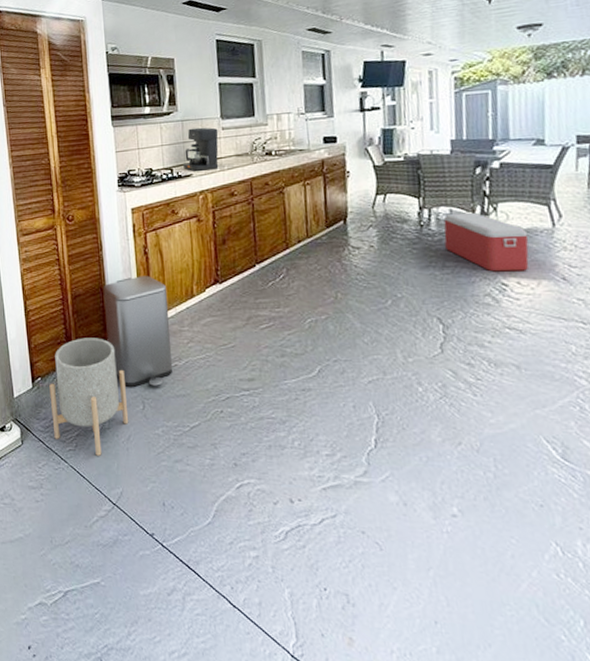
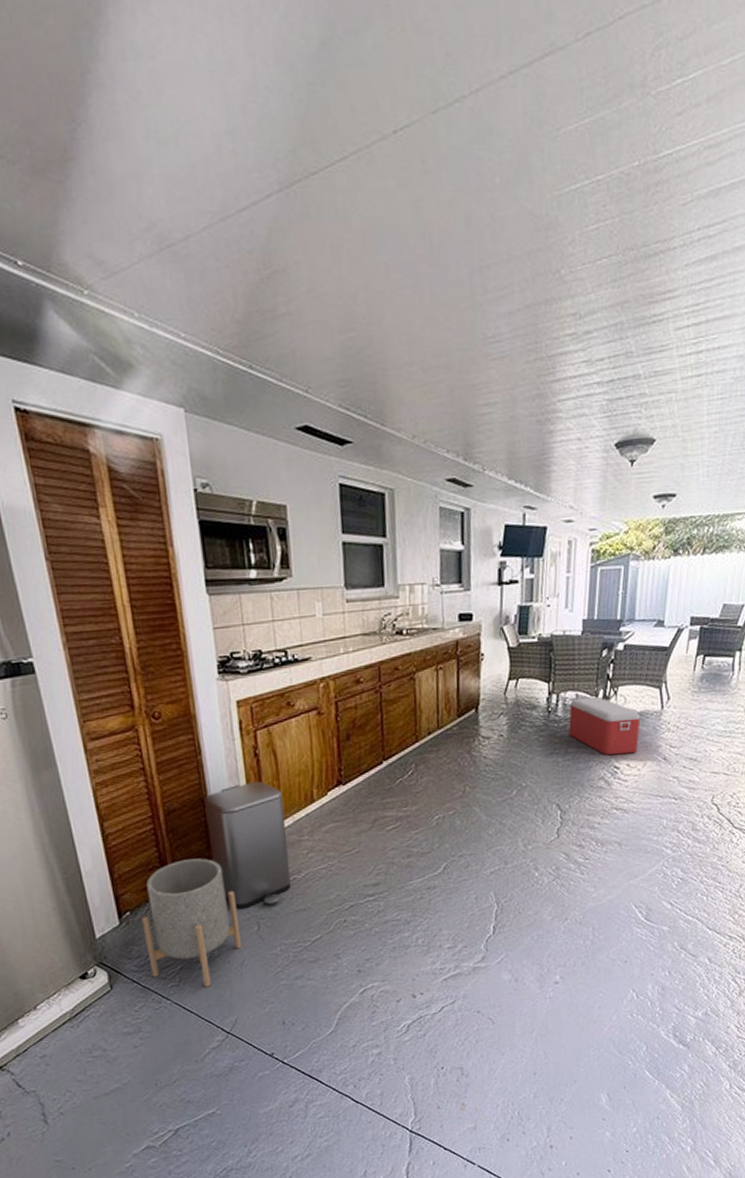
coffee maker: present [183,127,219,171] -> none [300,598,343,654]

